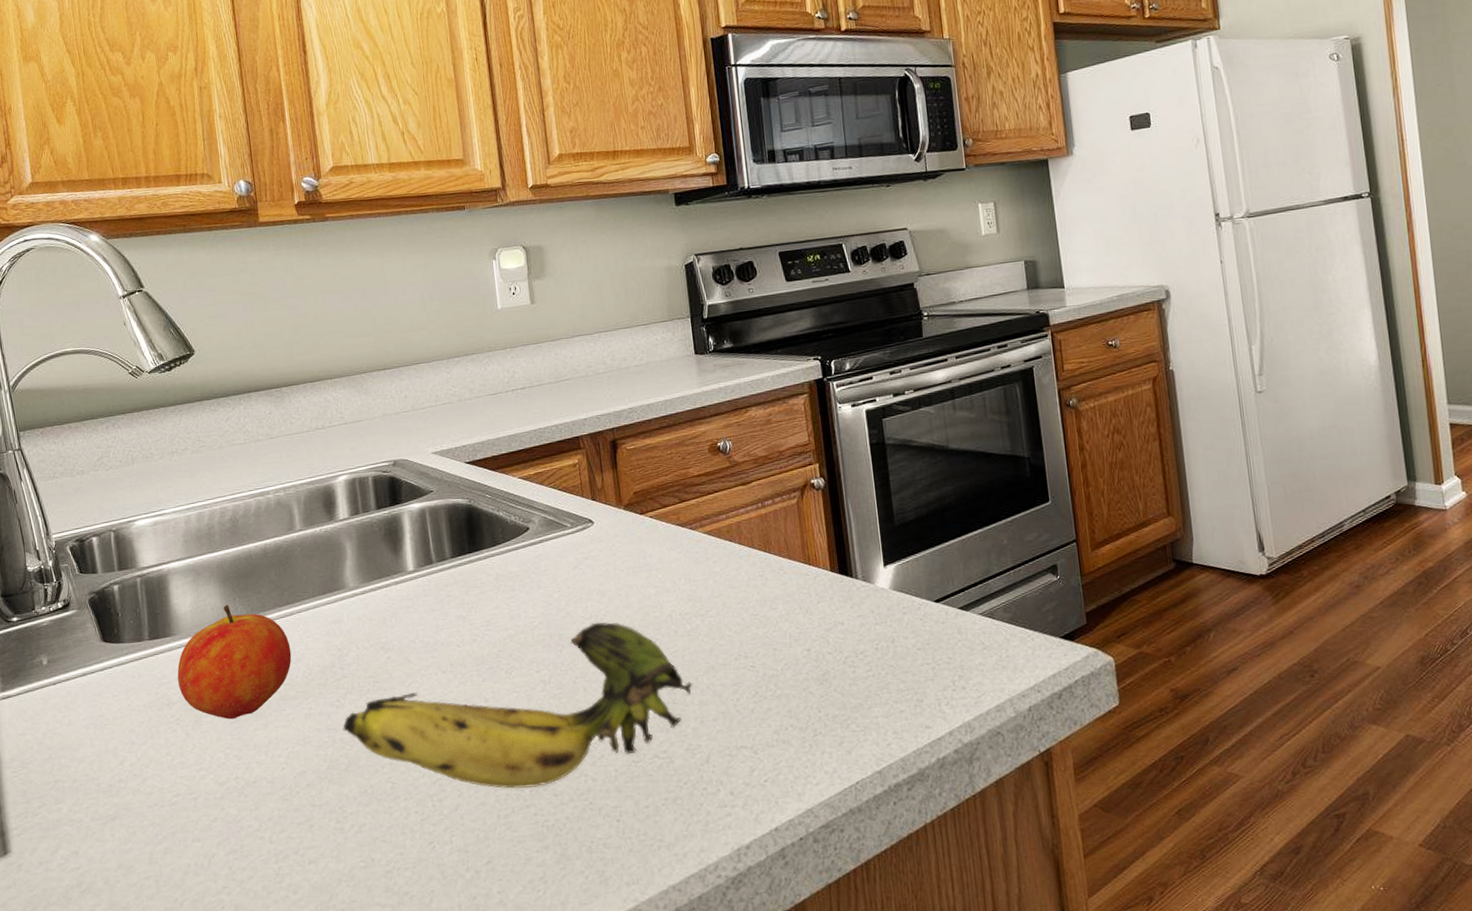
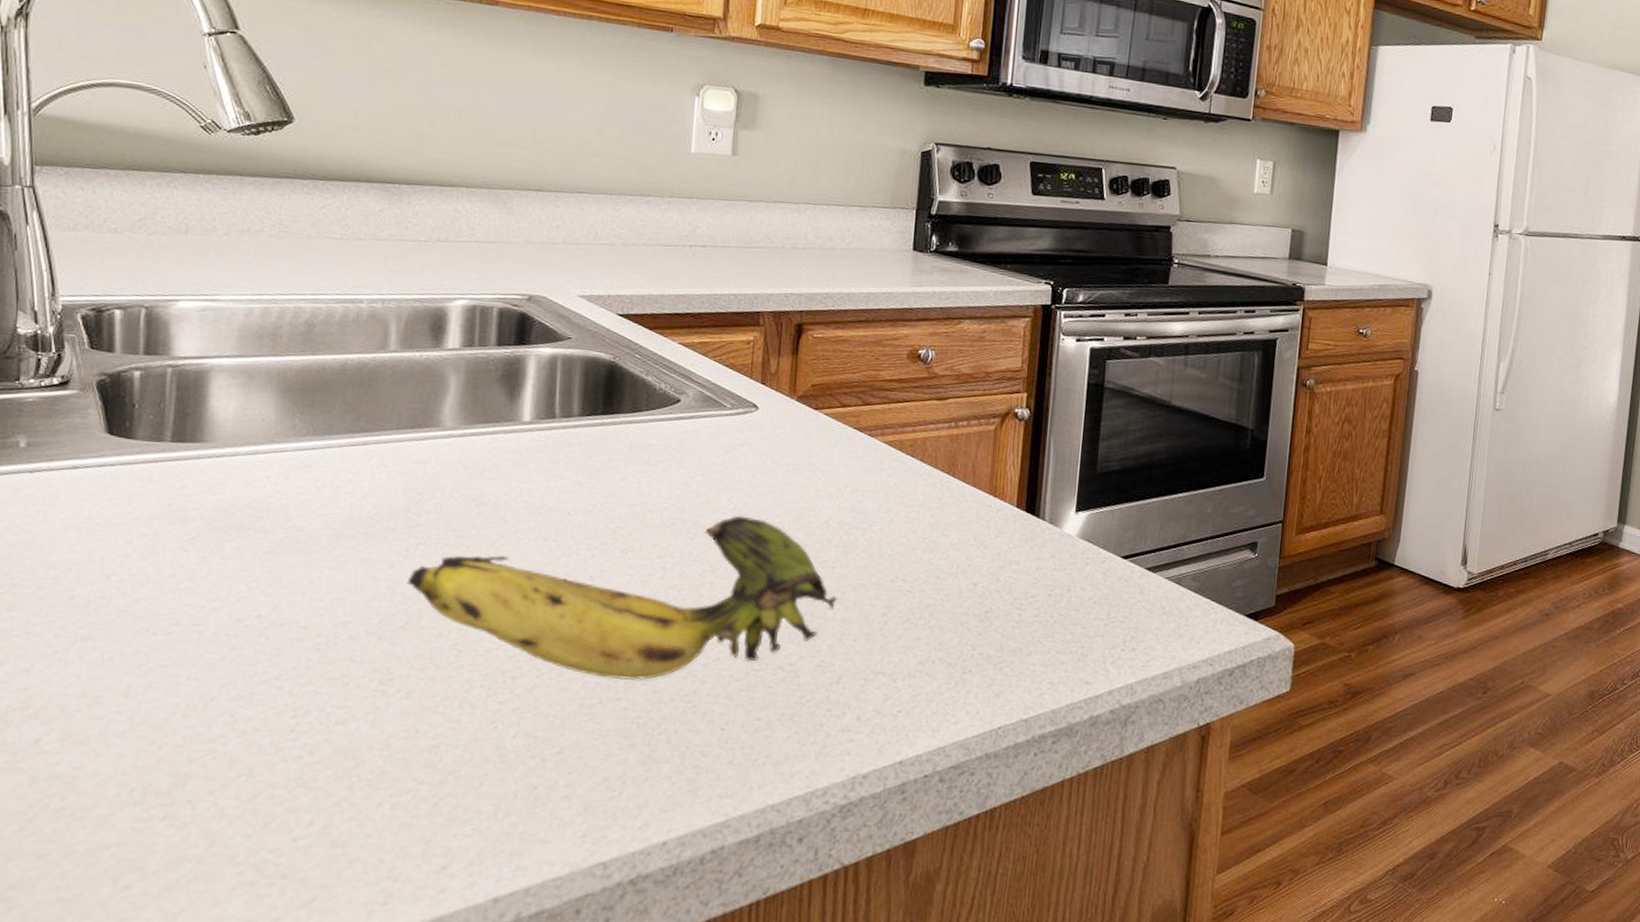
fruit: present [177,605,292,720] -> none [201,419,357,550]

